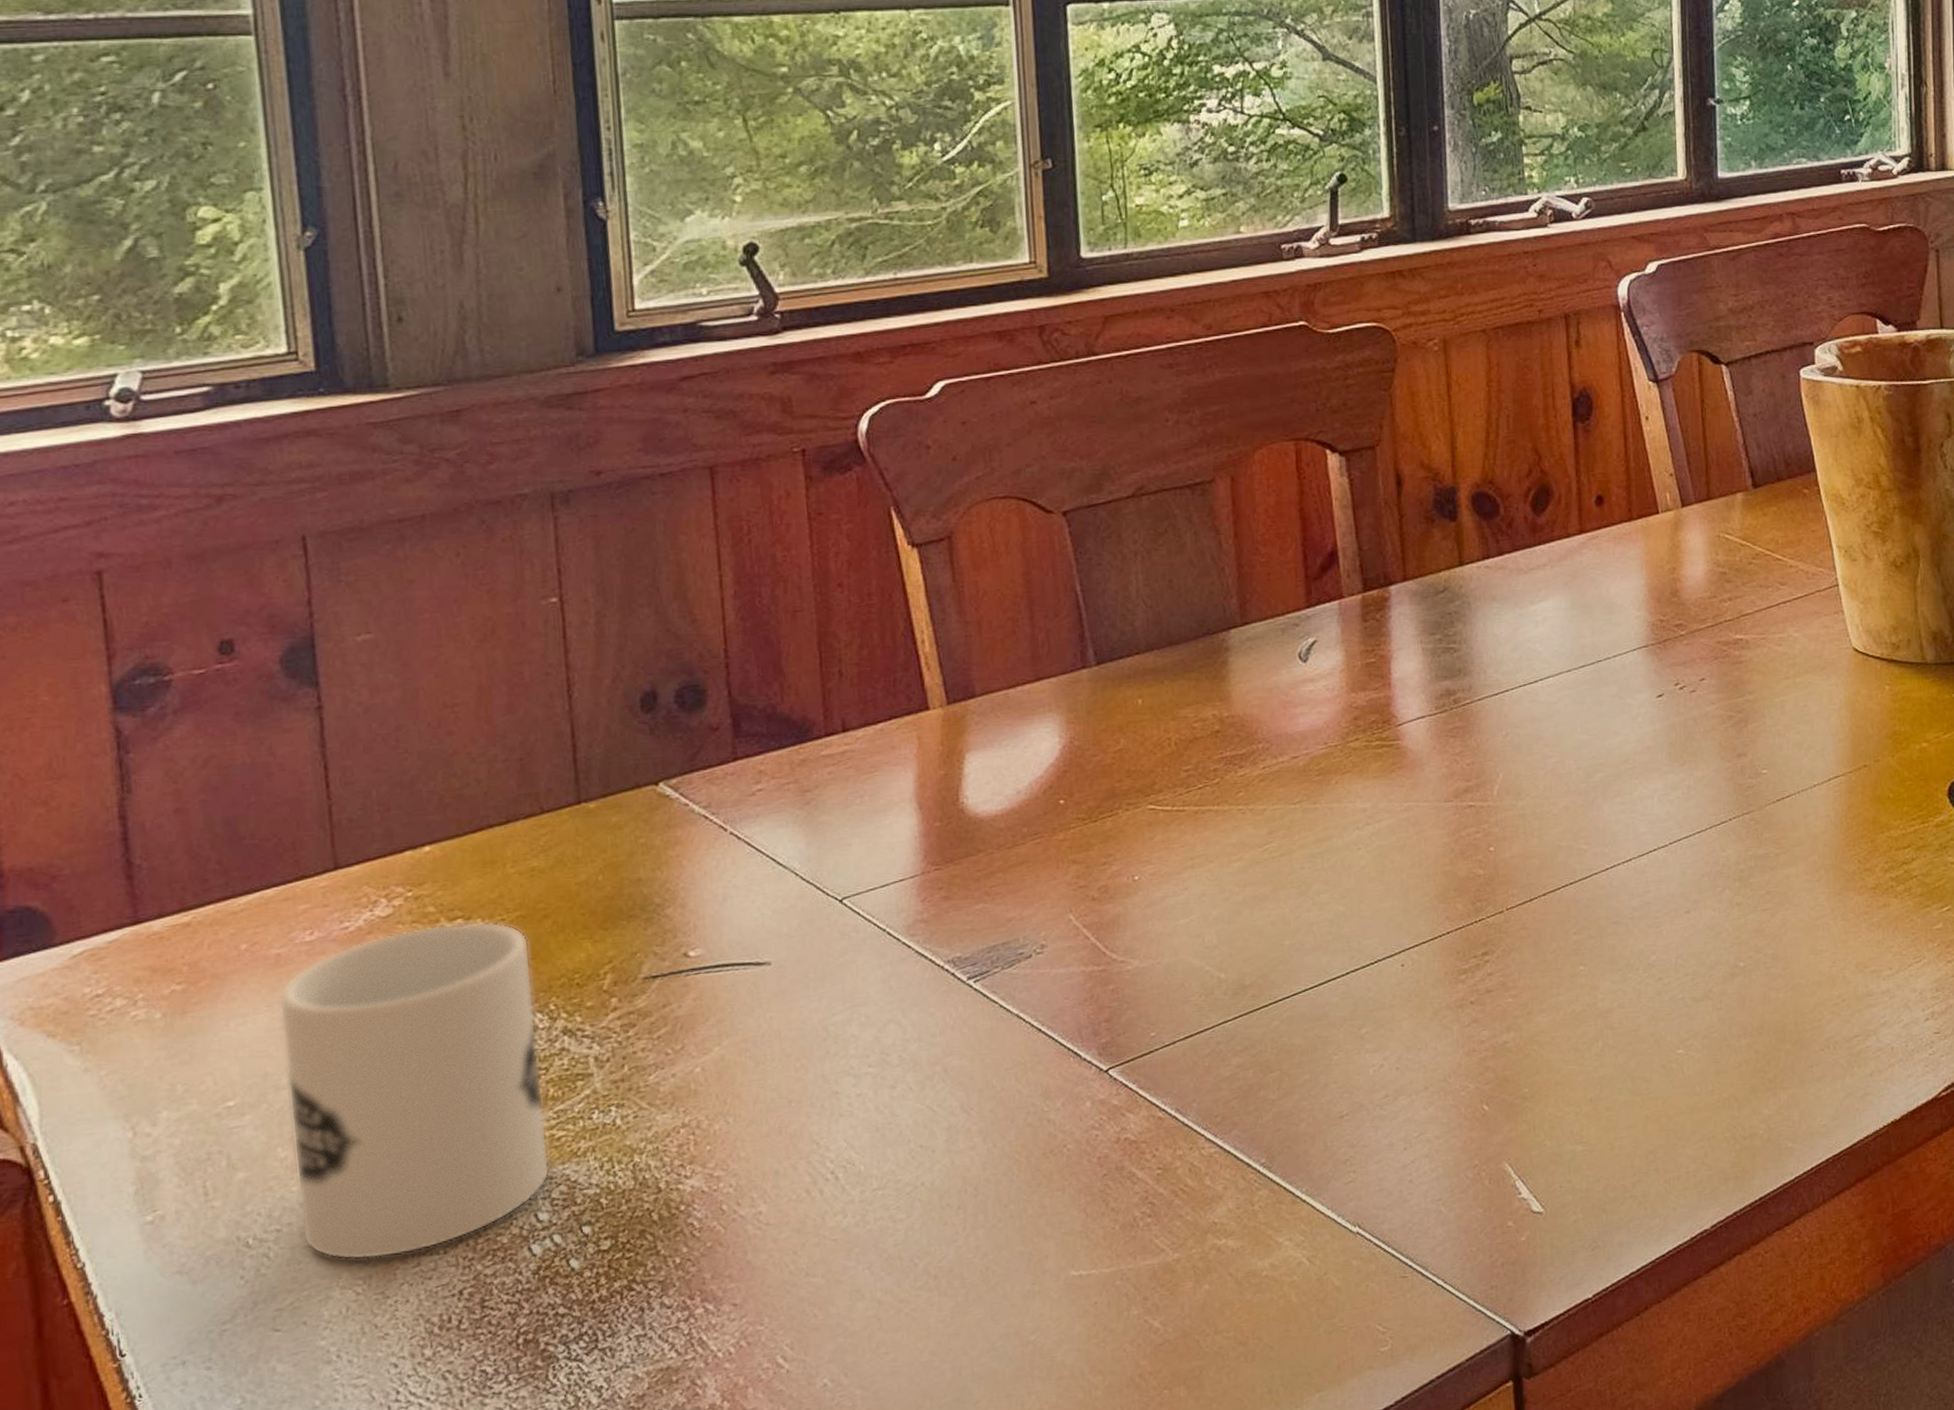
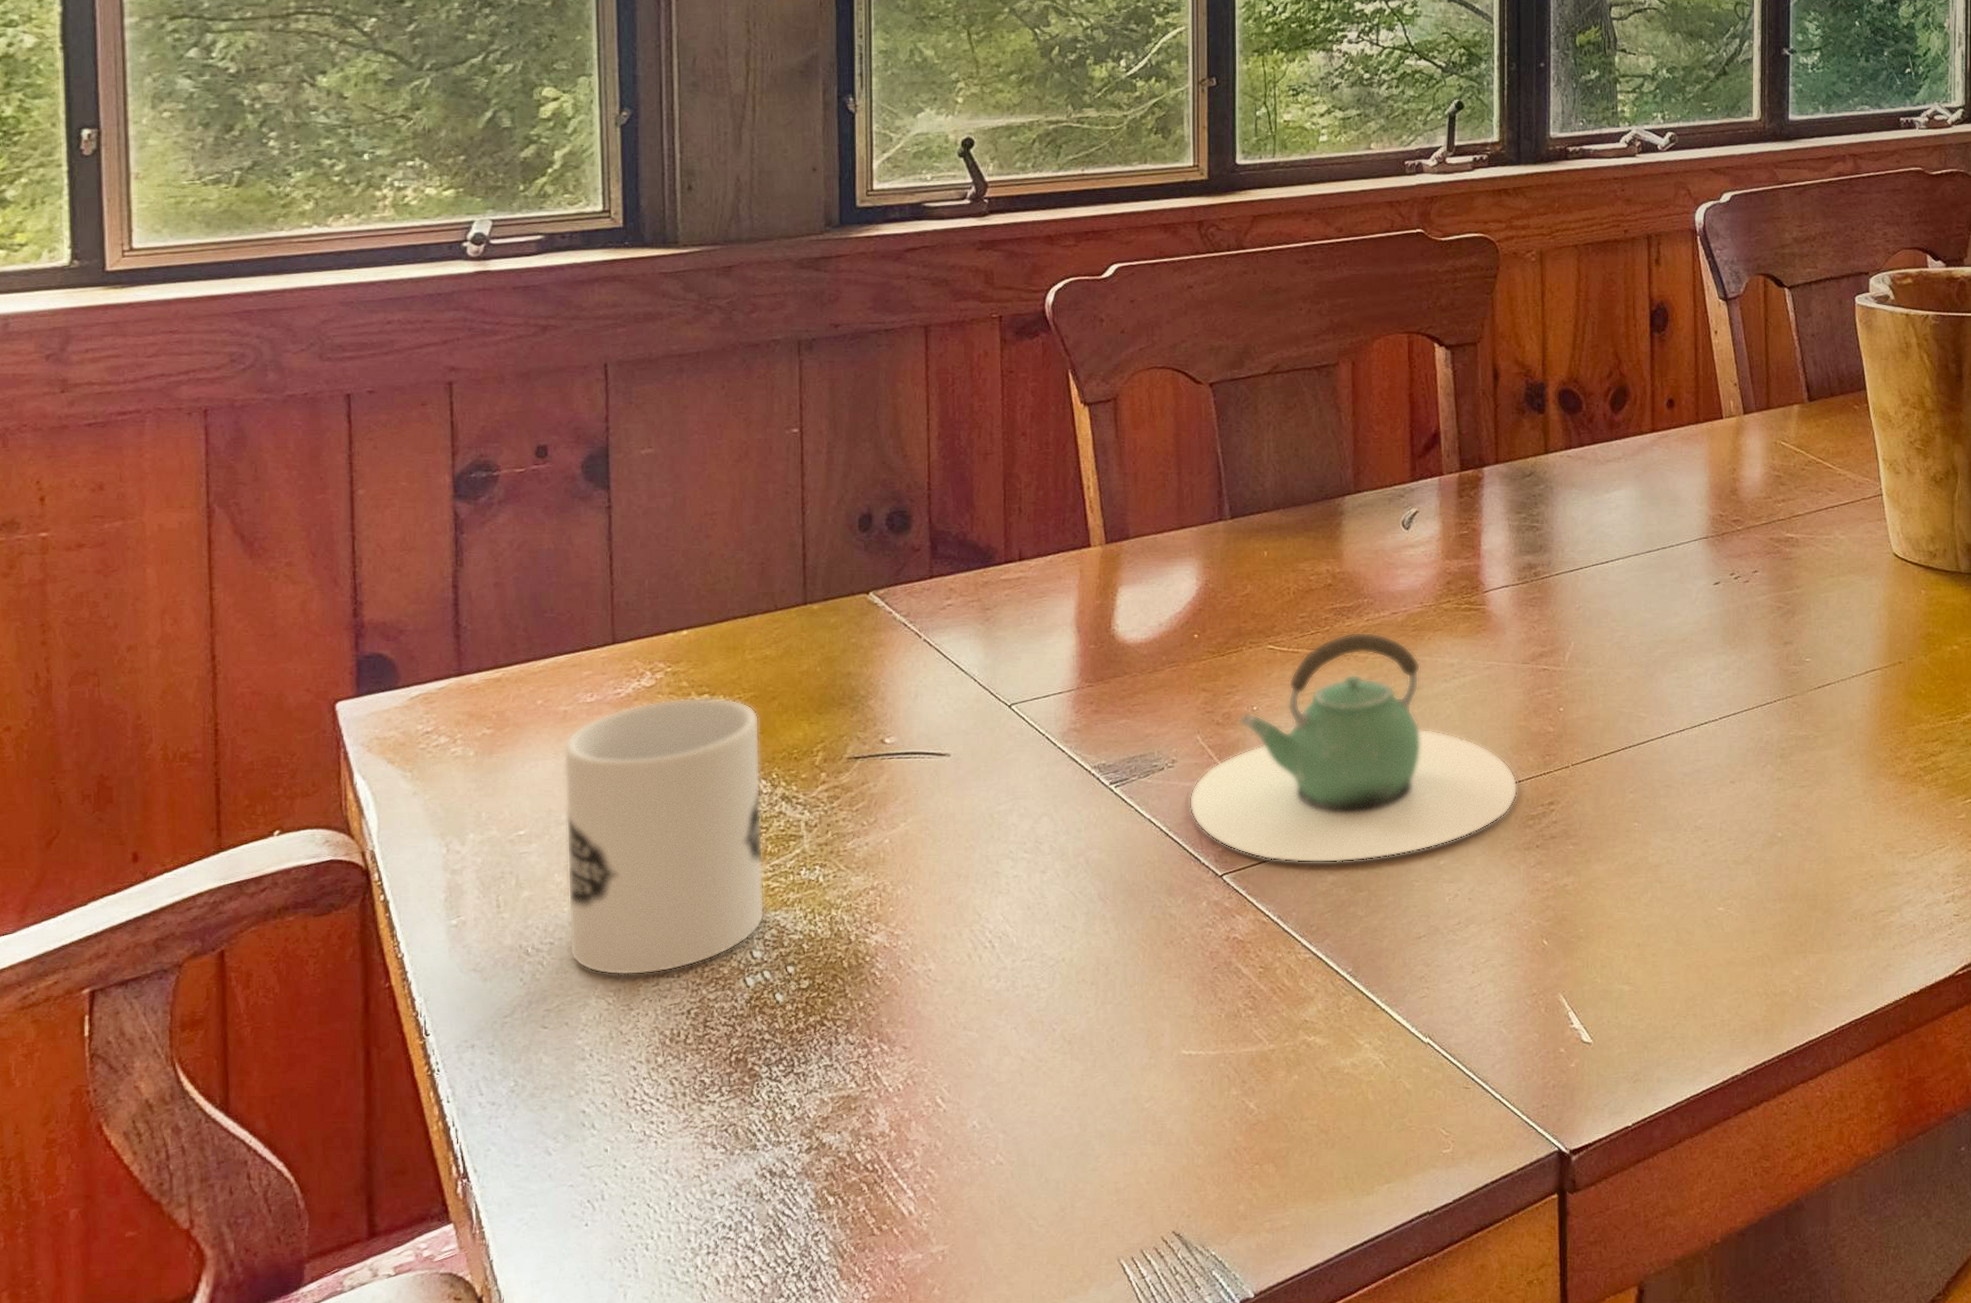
teapot: none [1063,780,1447,1048] -> present [1189,632,1518,863]

